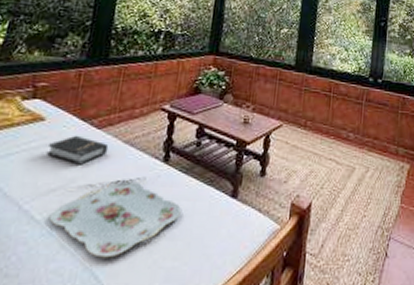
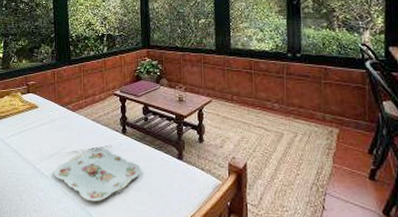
hardback book: present [47,135,109,165] -> none [44,117,82,138]

